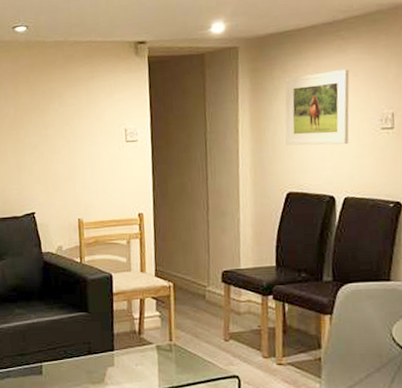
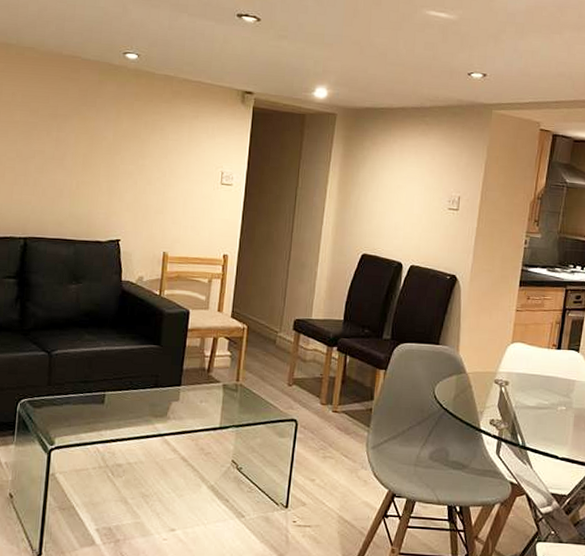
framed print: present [285,69,350,146] -> none [367,150,429,218]

